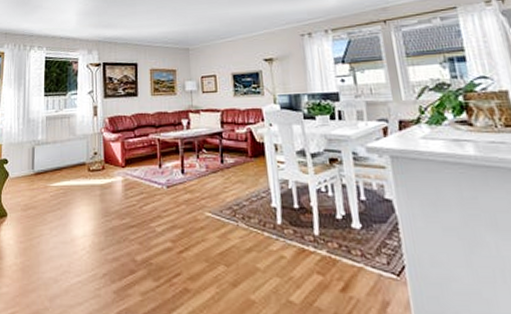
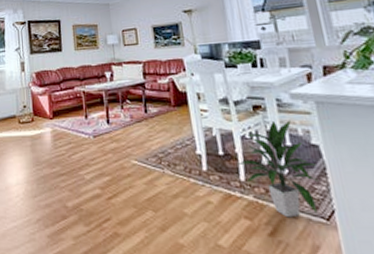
indoor plant: none [312,174,390,273] -> present [238,120,318,218]

